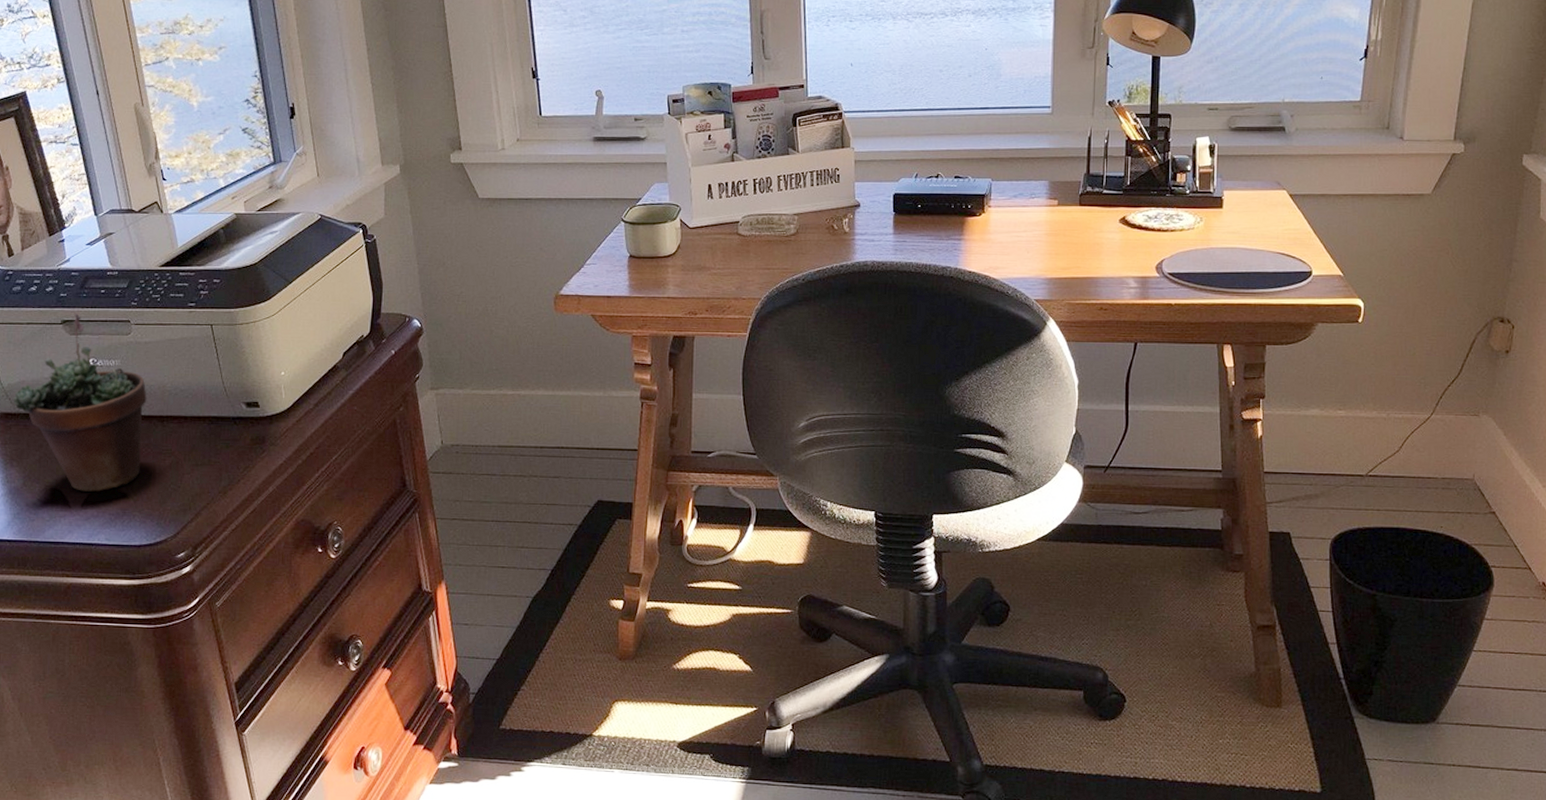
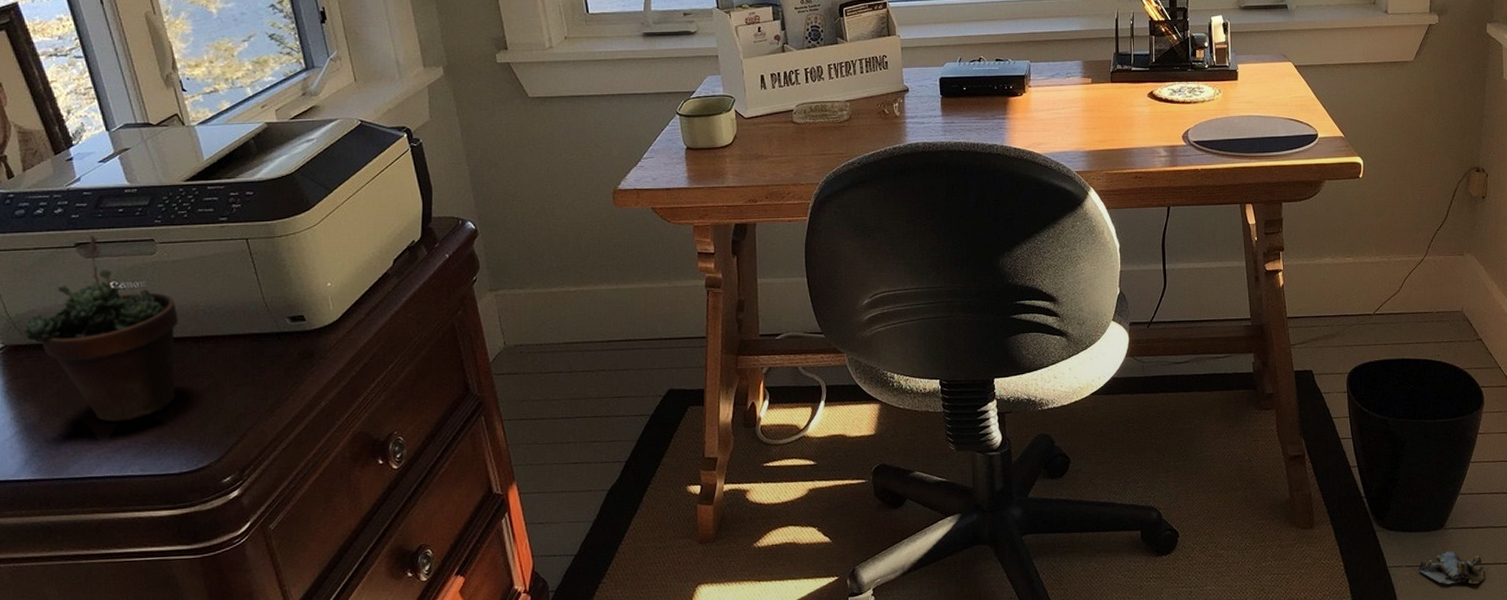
crumpled paper: none [1403,748,1484,788] -> present [1419,551,1486,585]

